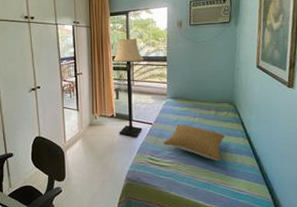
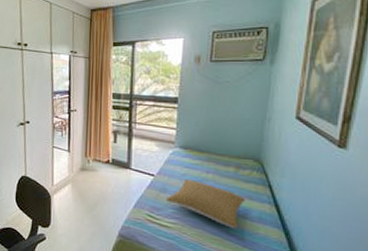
lamp: present [113,39,144,138] -> none [113,74,149,190]

